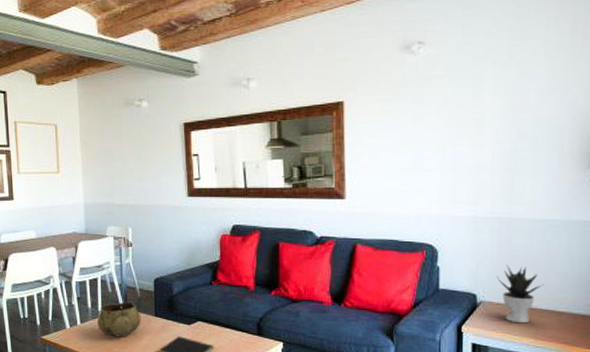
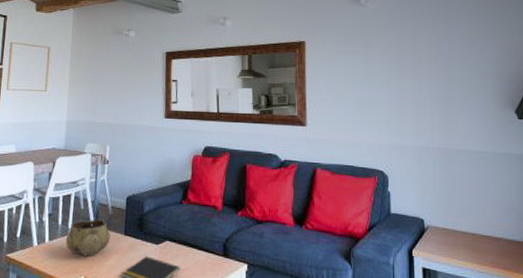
potted plant: present [496,265,544,324] -> none [440,192,482,249]

